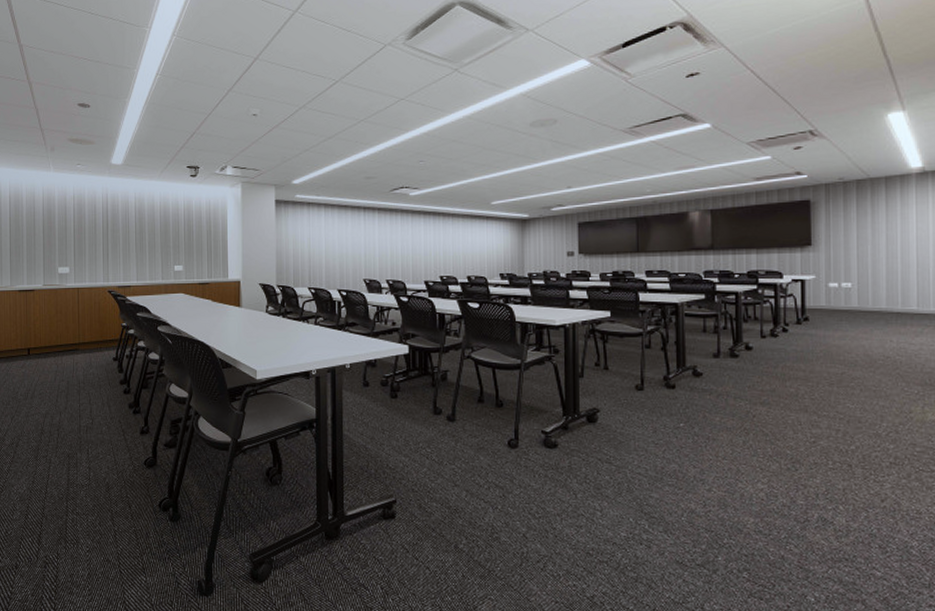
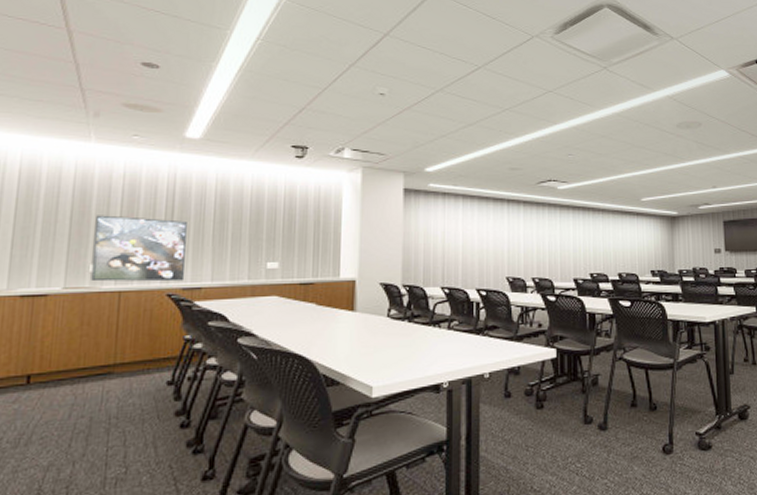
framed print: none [59,229,119,281] -> present [91,215,187,282]

